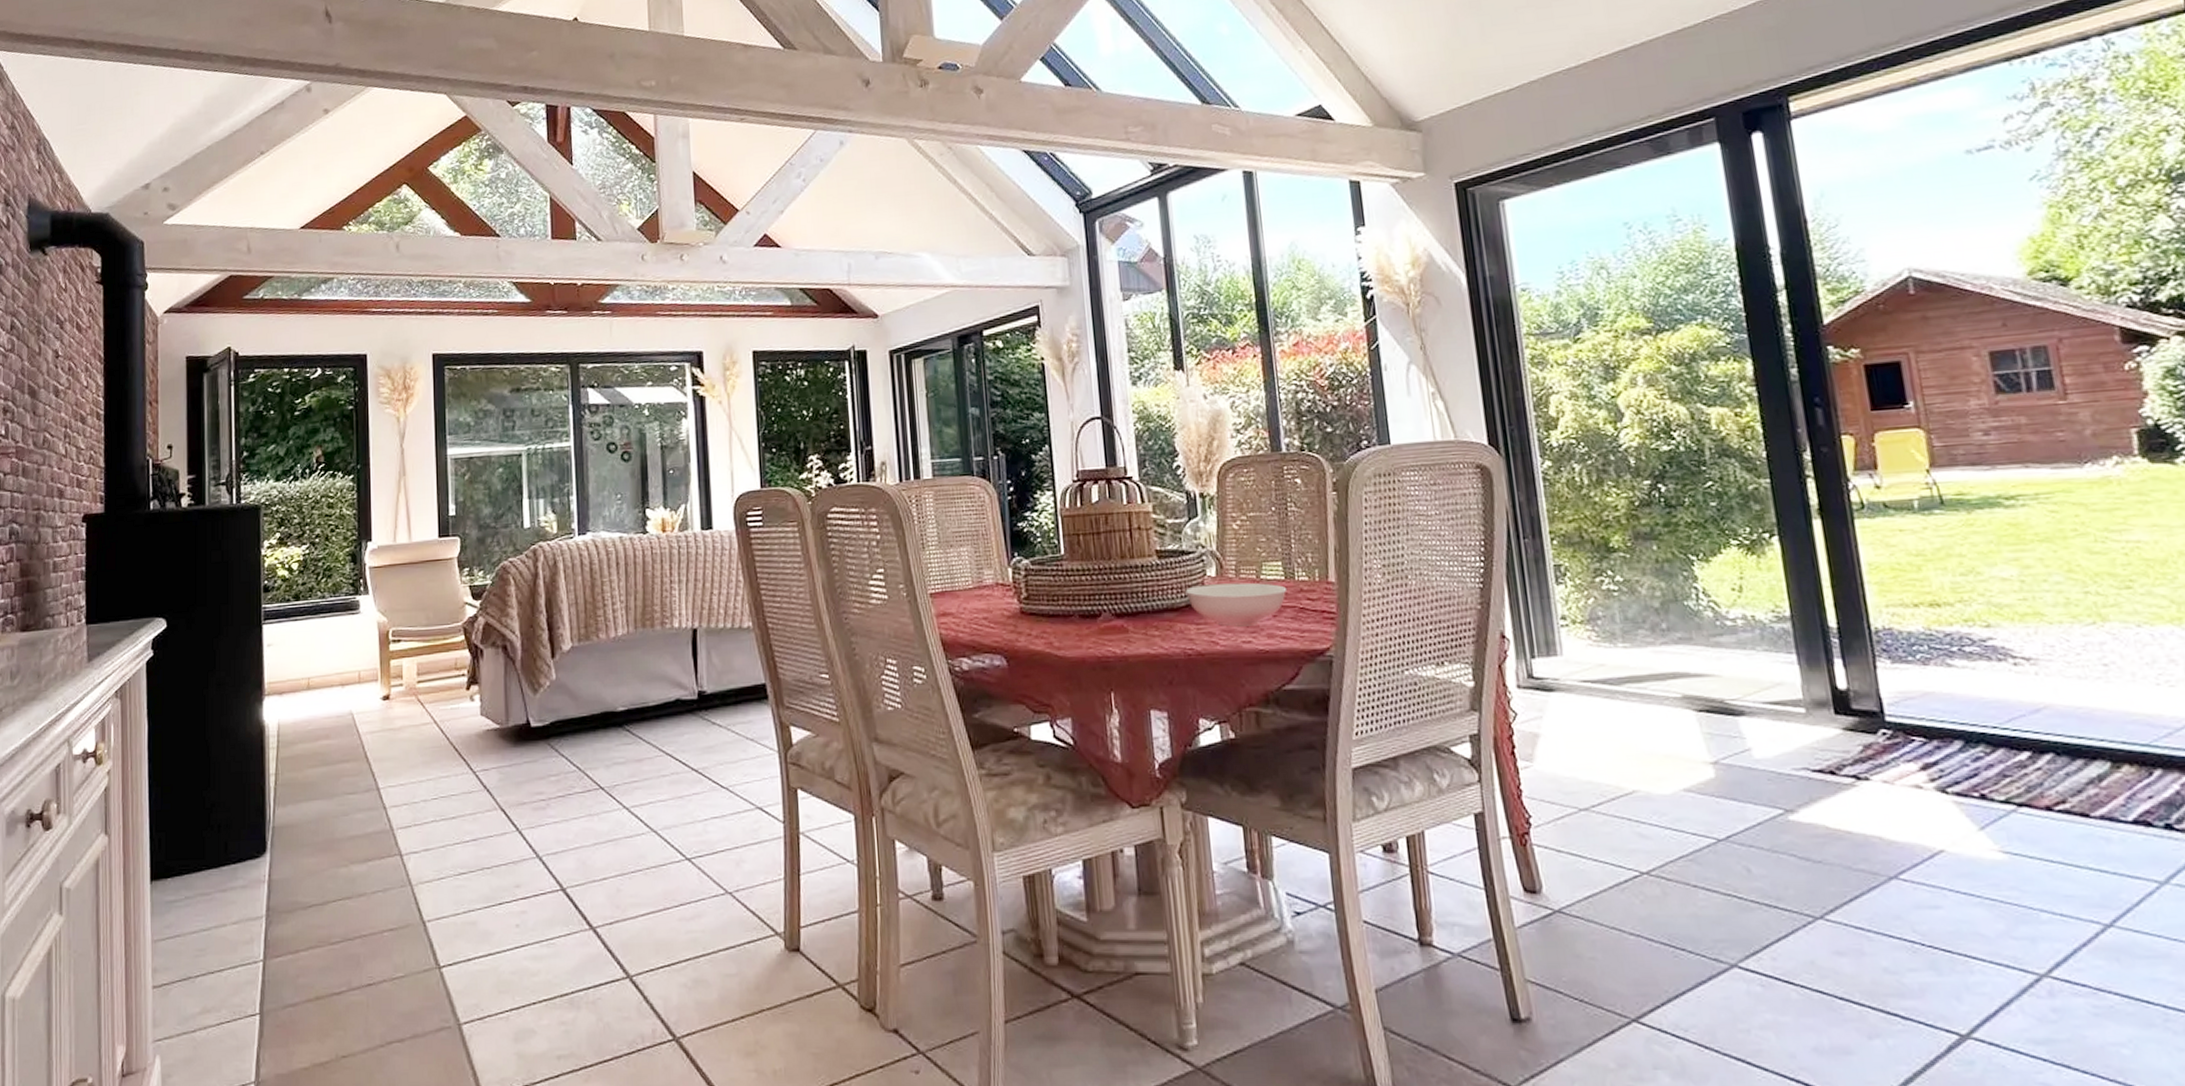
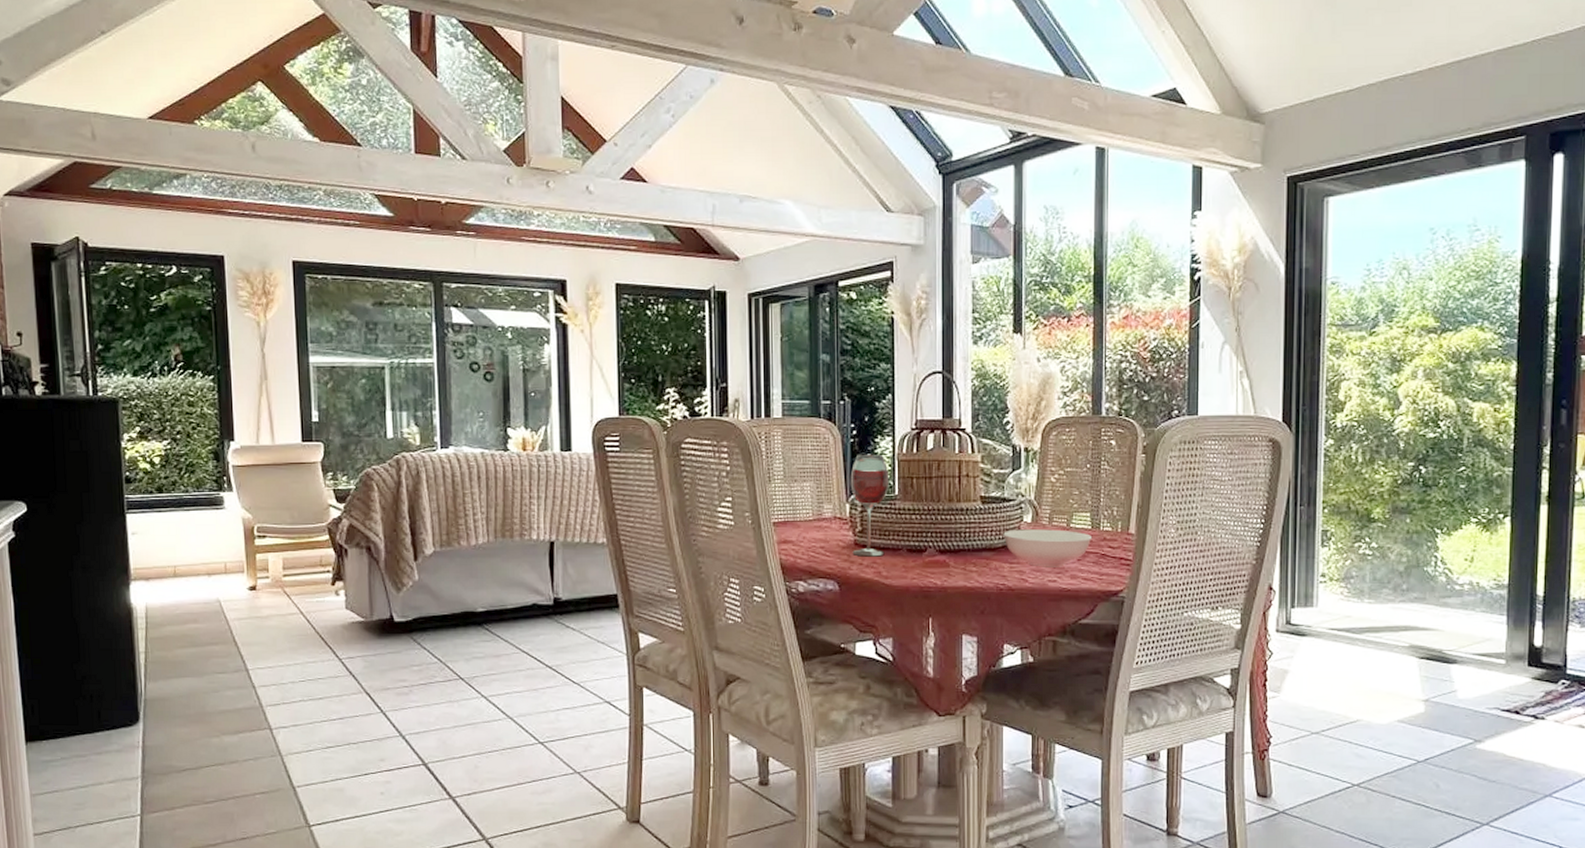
wineglass: none [1010,511,1055,626] -> present [850,454,889,557]

